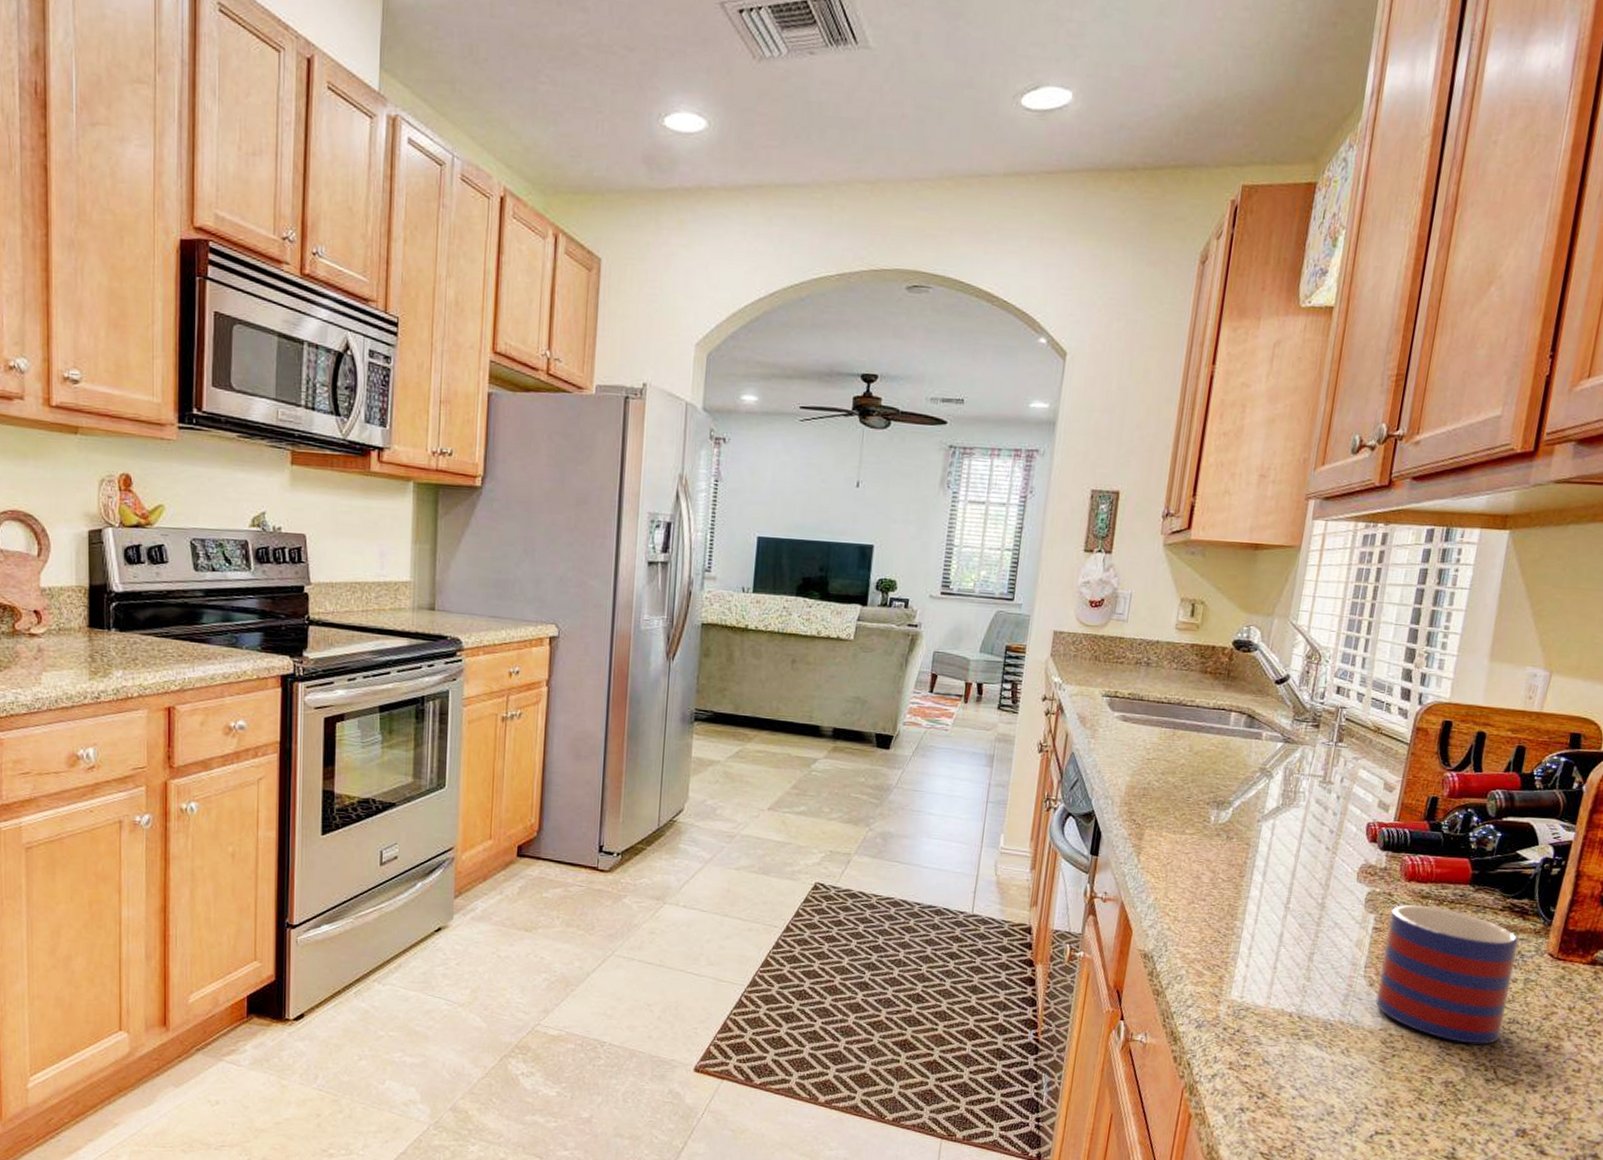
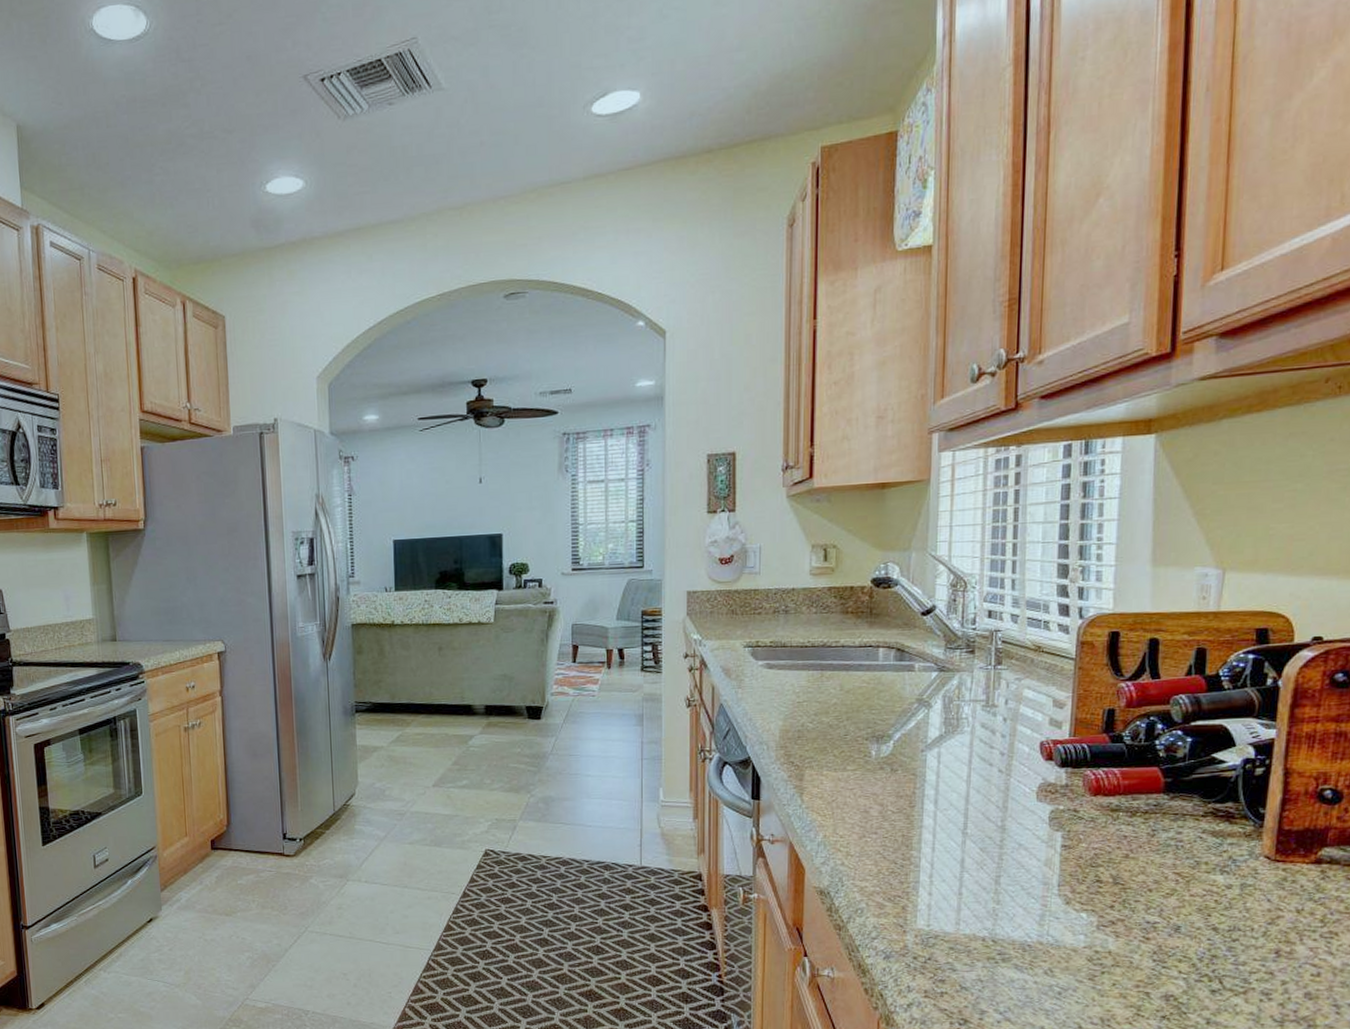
mug: present [1375,904,1519,1045] -> none [1075,818,1228,955]

